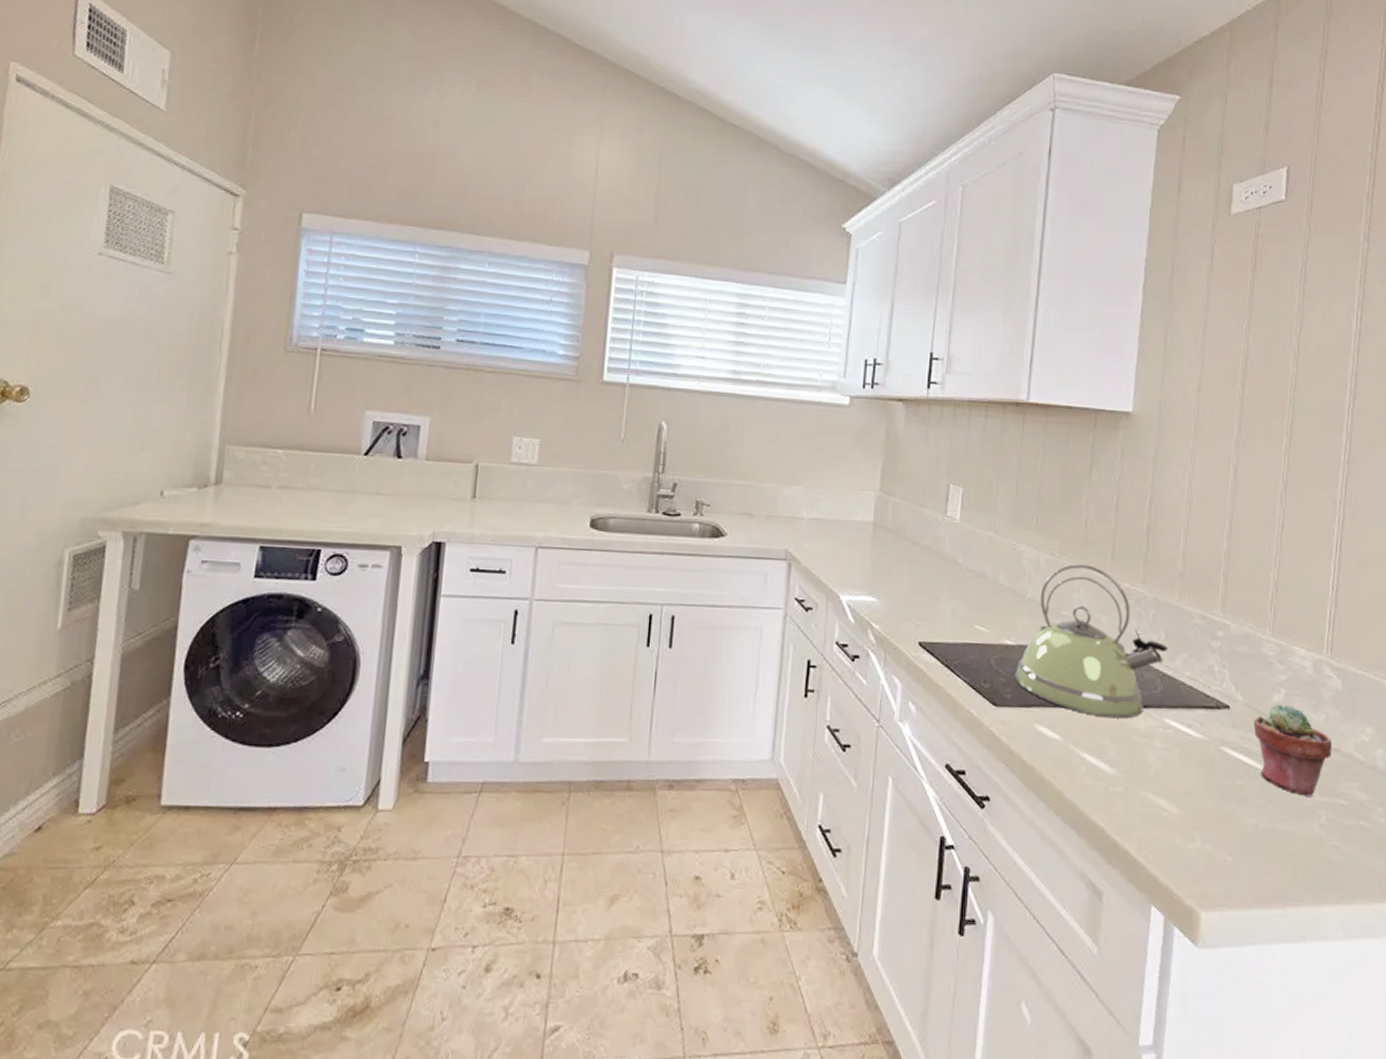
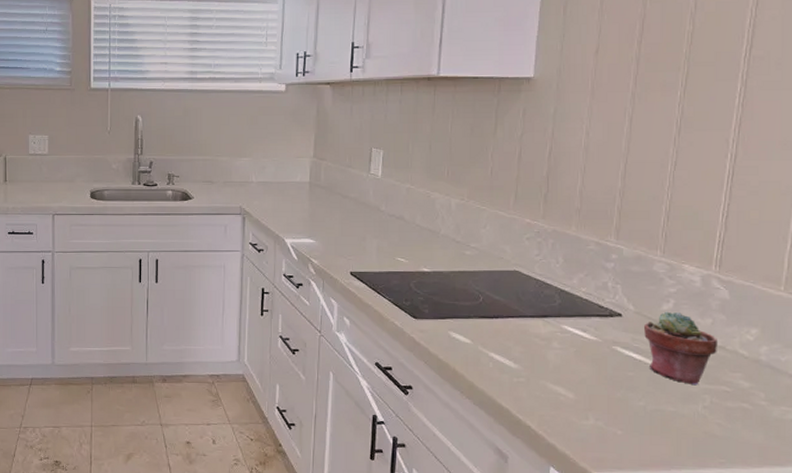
kettle: present [1014,564,1168,719] -> none [431,206,565,326]

